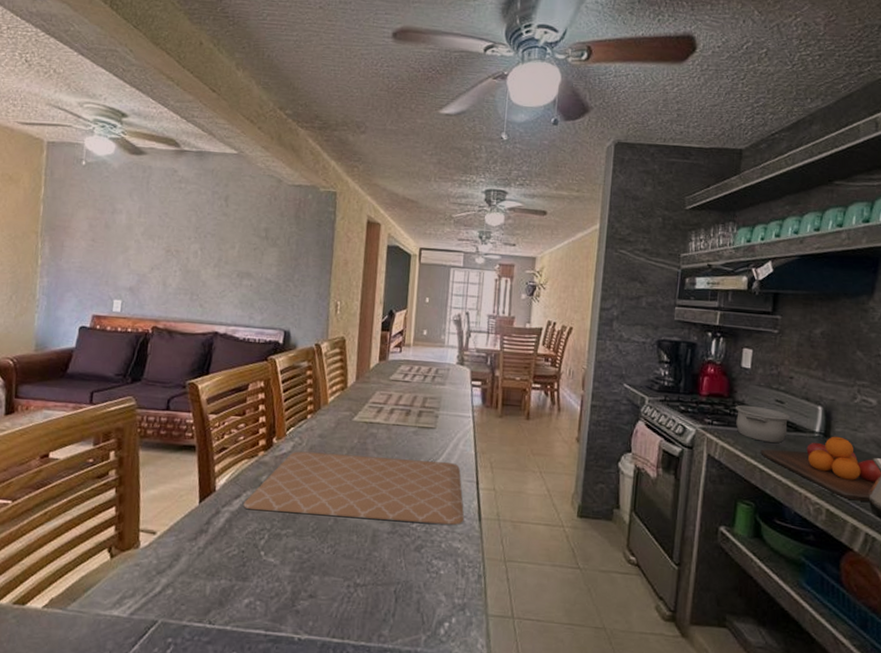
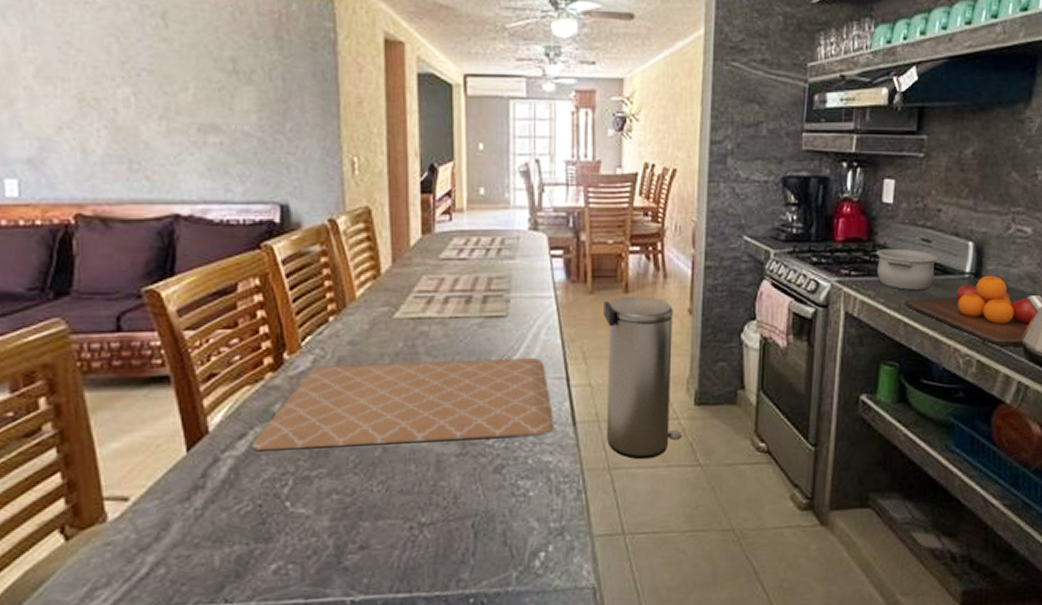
pedal bin: none [505,422,565,557] -> present [604,296,681,459]

